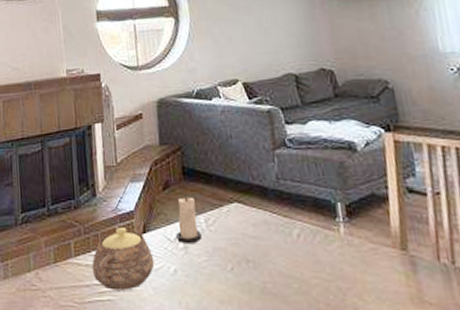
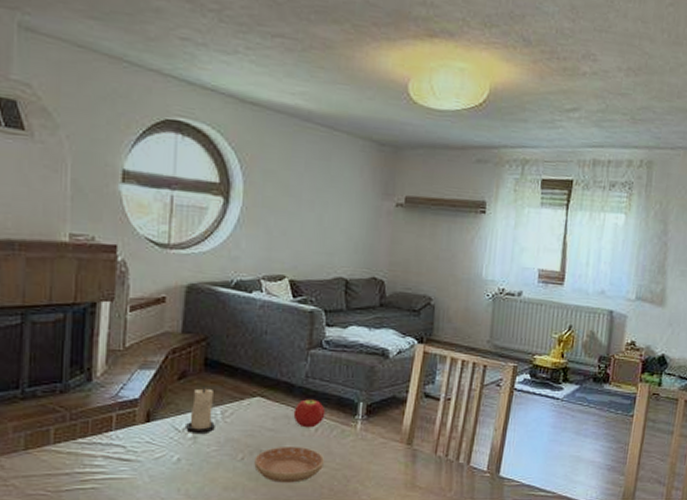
teapot: present [92,220,155,291] -> none [75,408,156,479]
saucer: none [243,256,314,296] -> present [254,447,324,483]
fruit: none [271,202,304,234] -> present [293,399,326,428]

